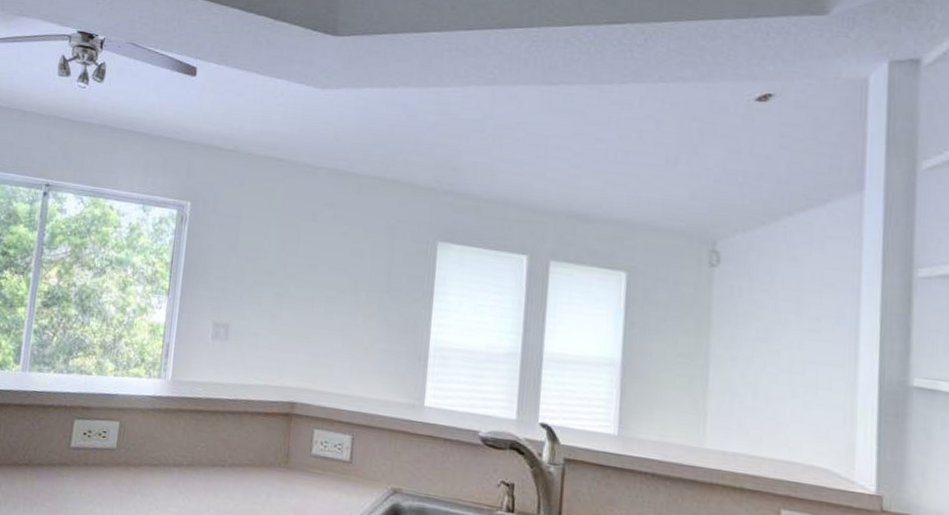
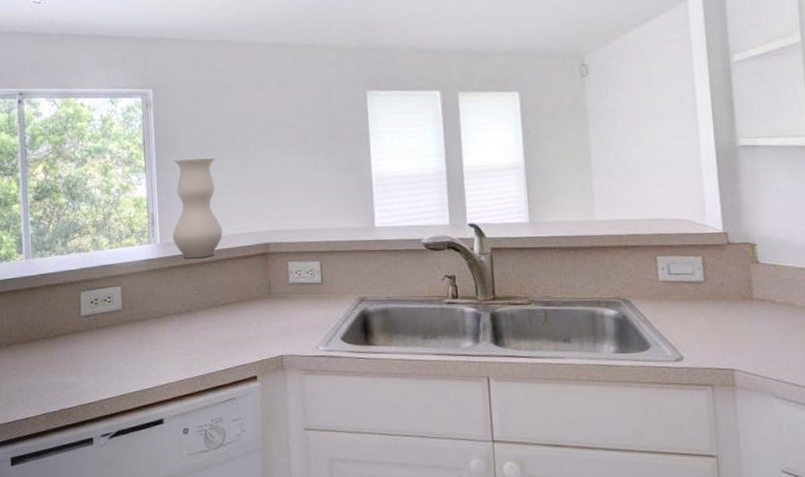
vase: none [186,287,249,406] -> present [172,158,223,259]

